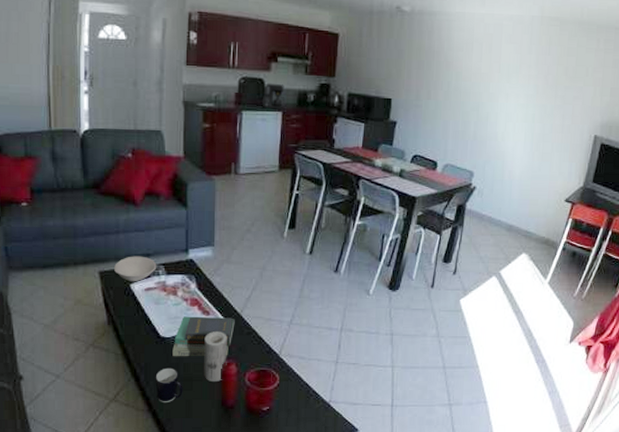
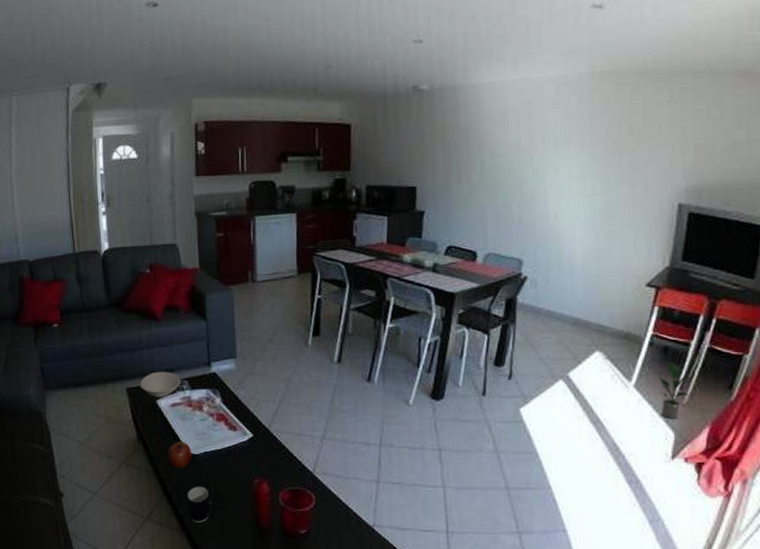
fruit: none [138,324,163,351] -> present [167,441,192,469]
books: present [172,316,235,357] -> none [202,432,264,475]
candle: present [204,332,227,381] -> none [233,448,258,501]
potted plant: none [566,265,591,311] -> present [659,362,694,420]

